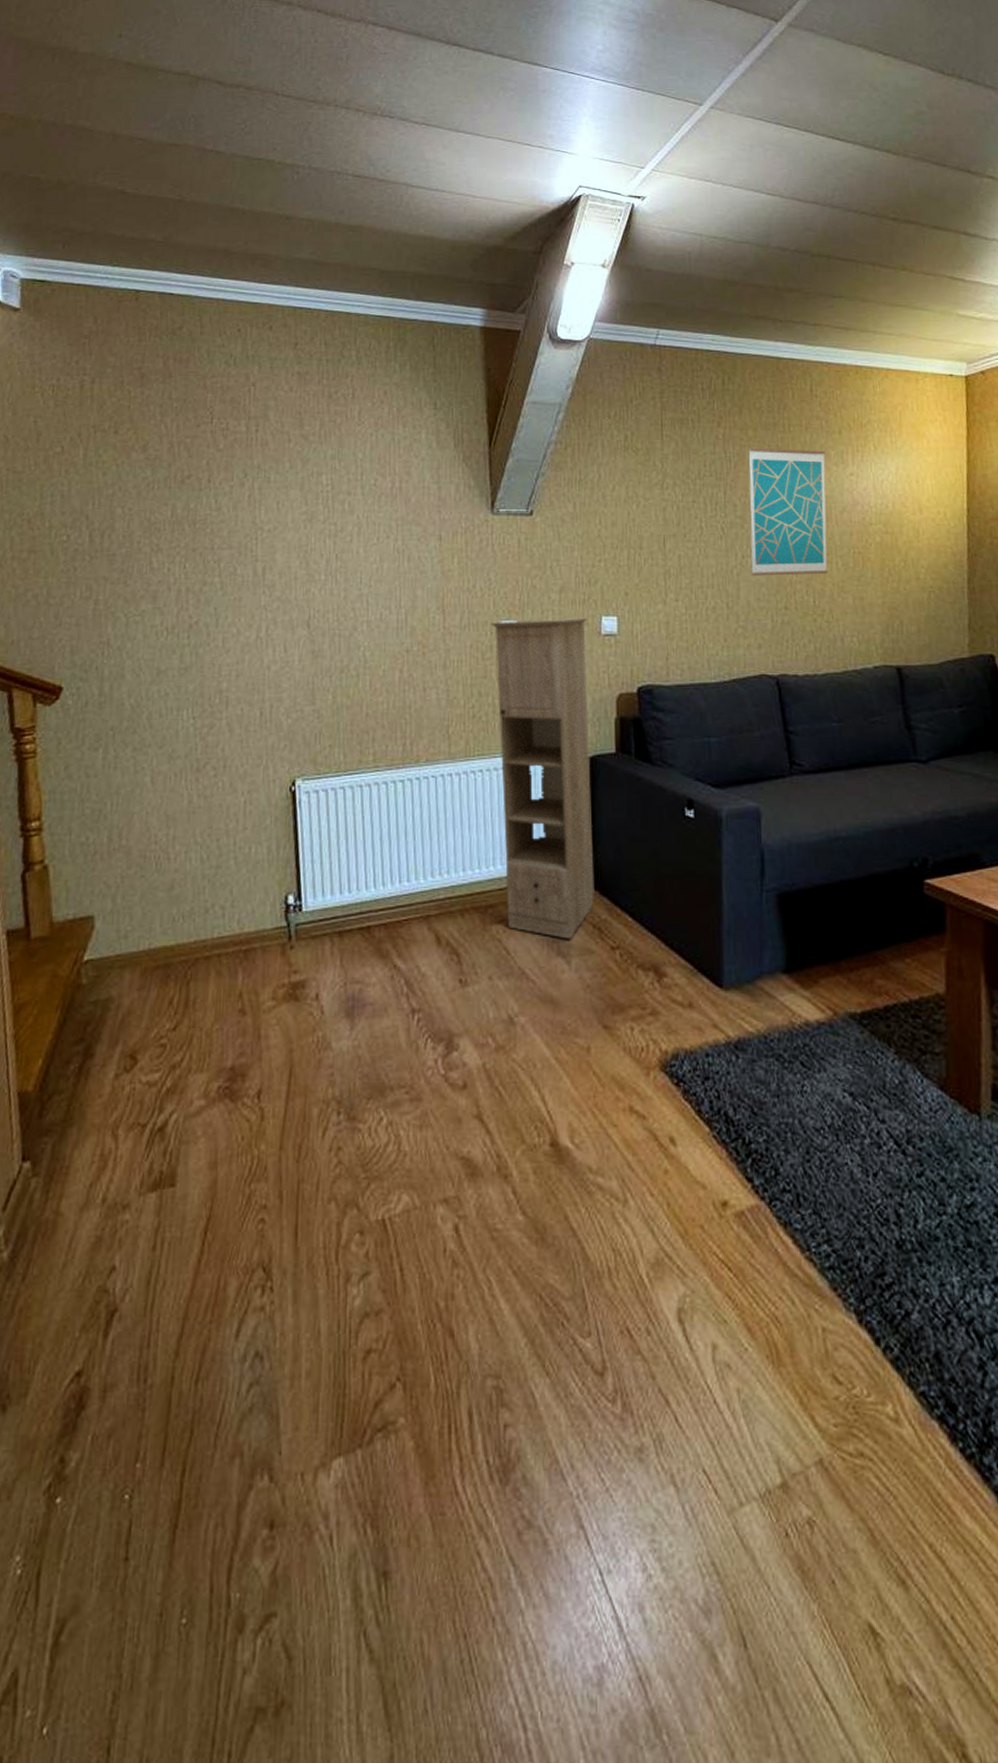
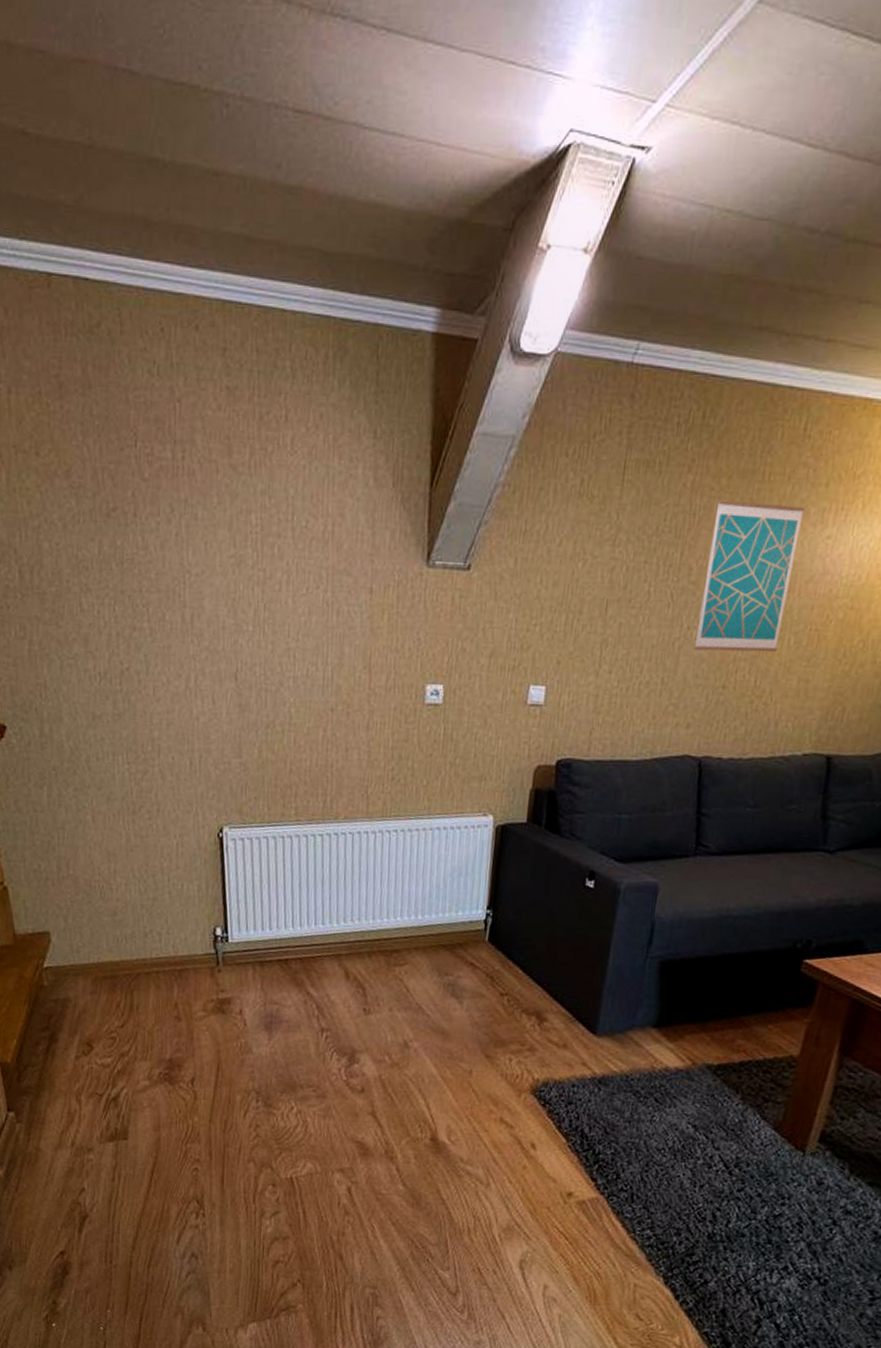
storage cabinet: present [490,617,595,940] -> none [410,684,515,984]

